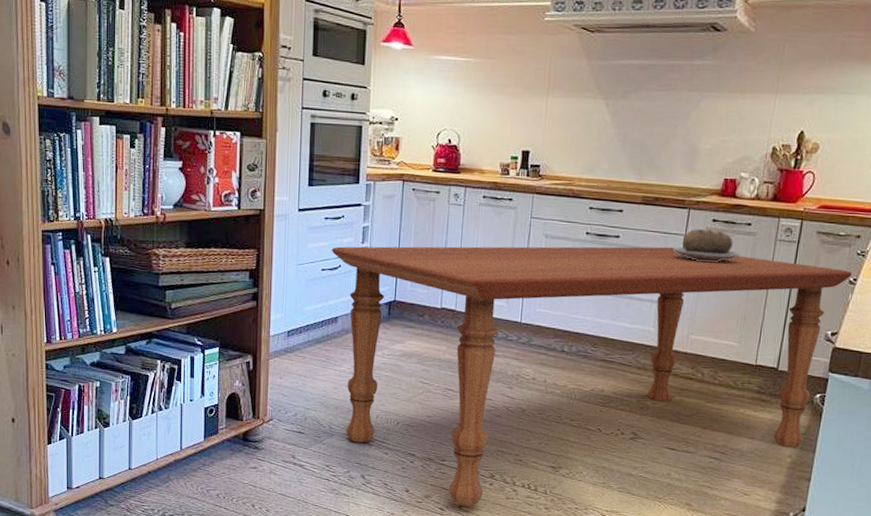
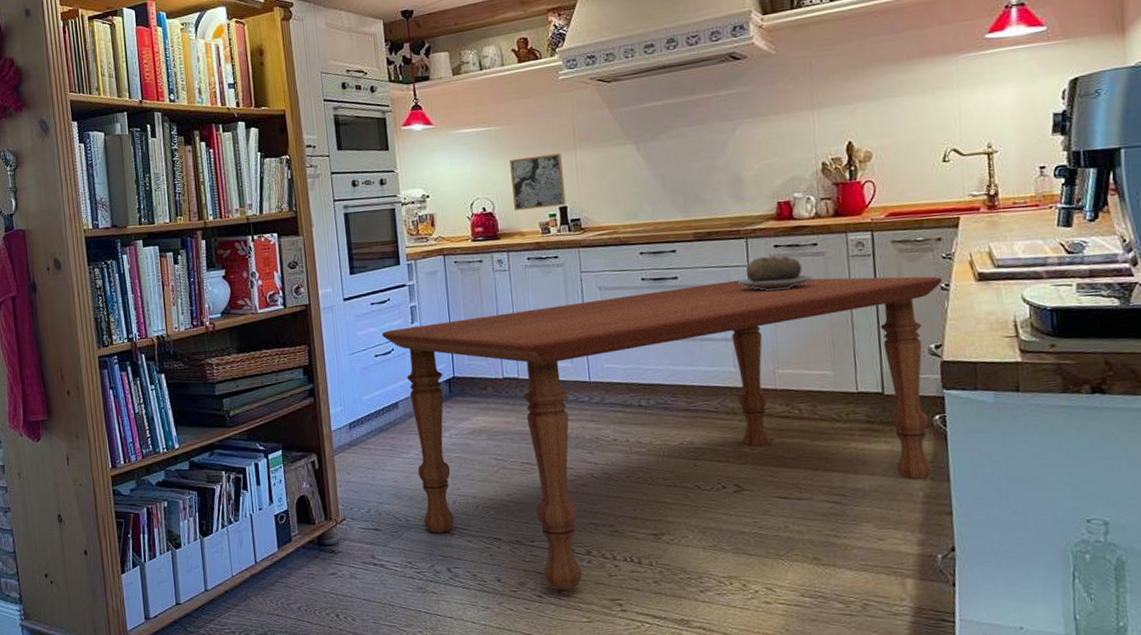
wall art: none [478,94,533,150] -> present [510,153,566,211]

